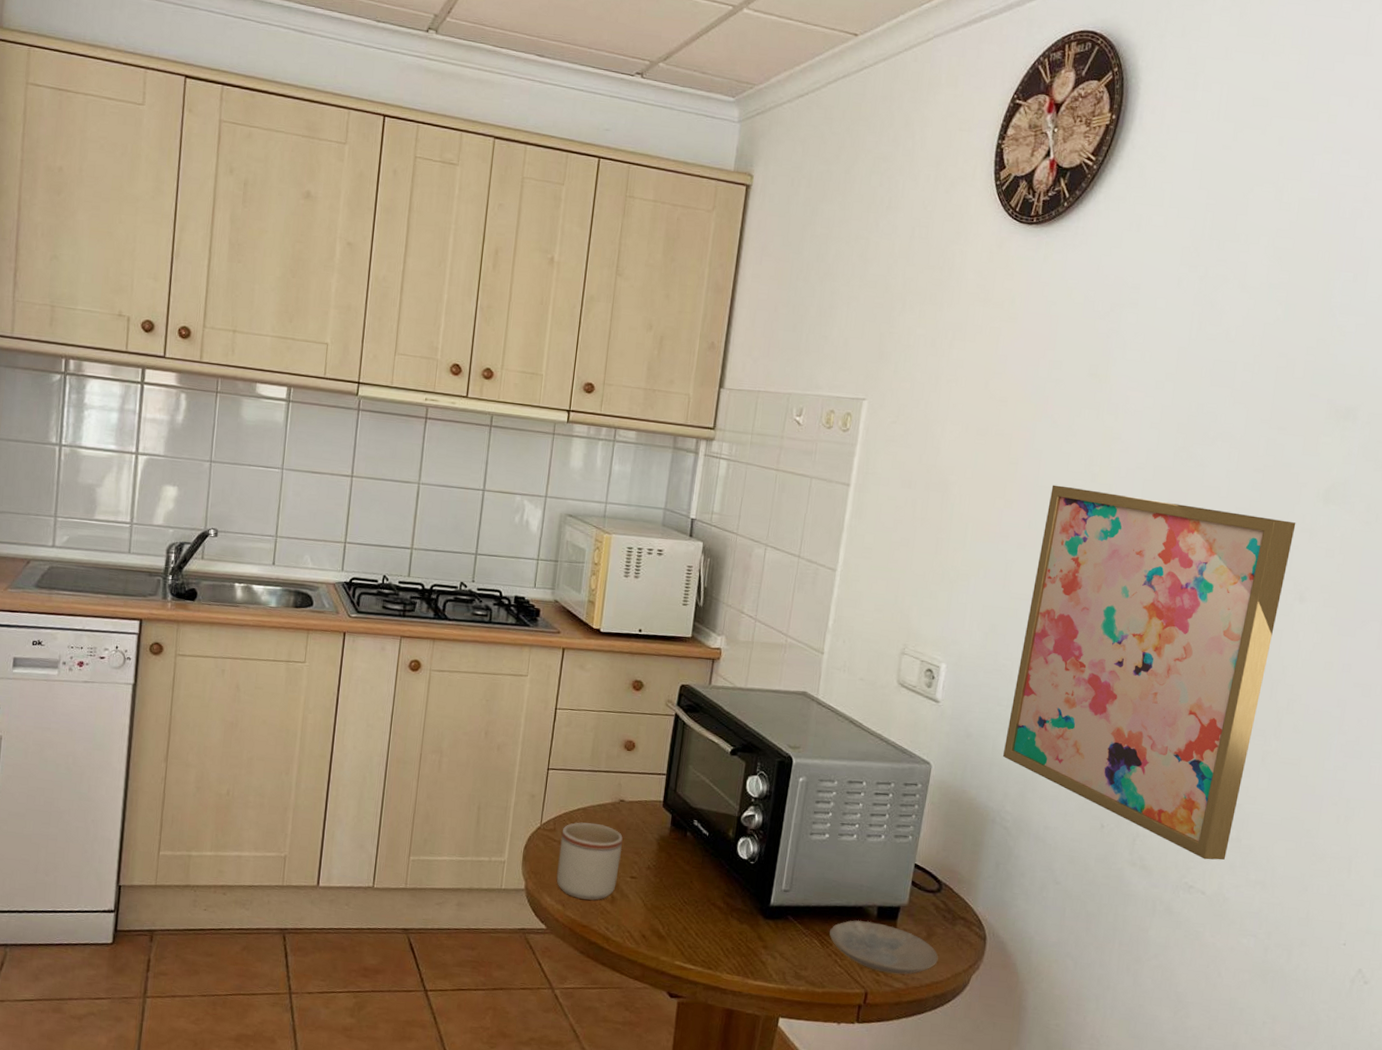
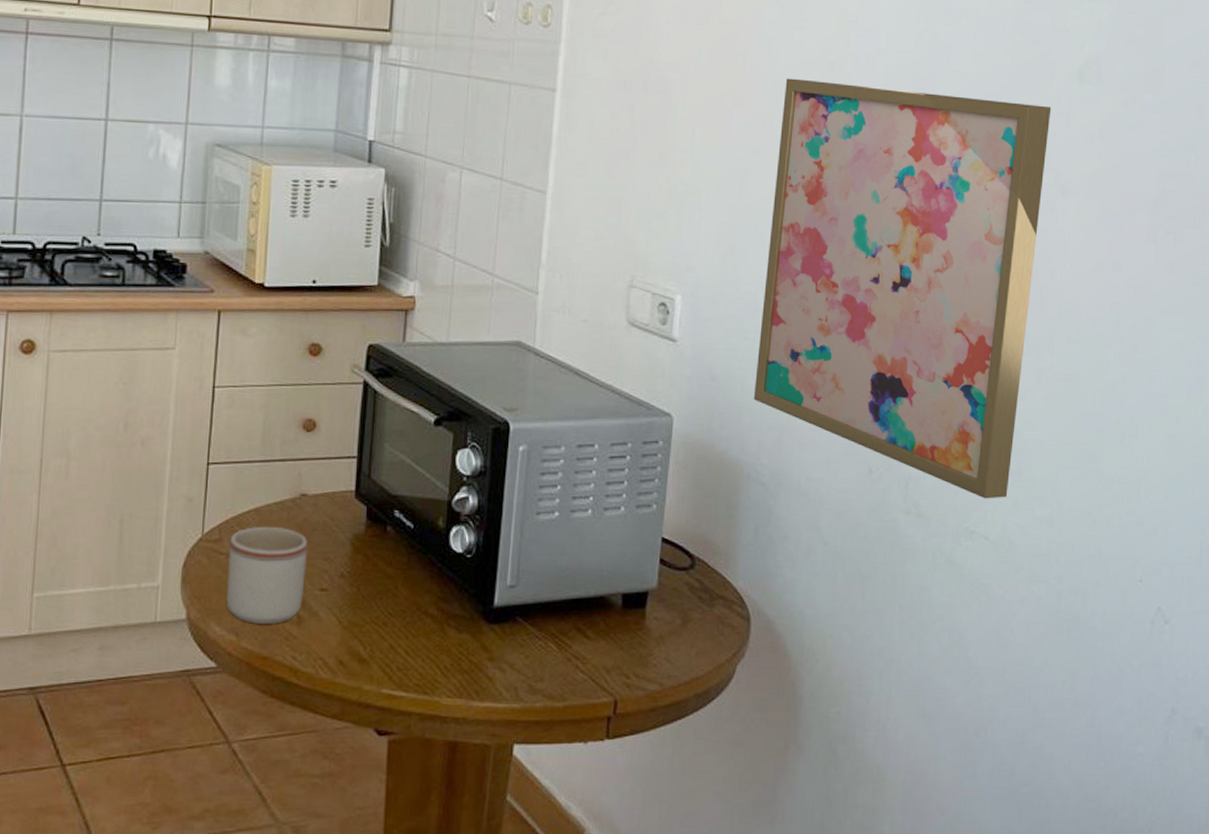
plate: present [829,919,938,975] -> none [567,612,697,674]

